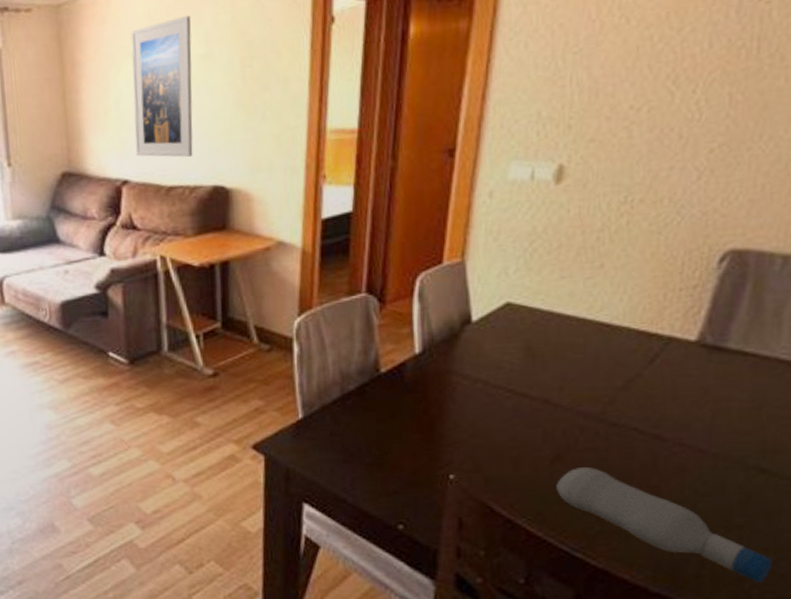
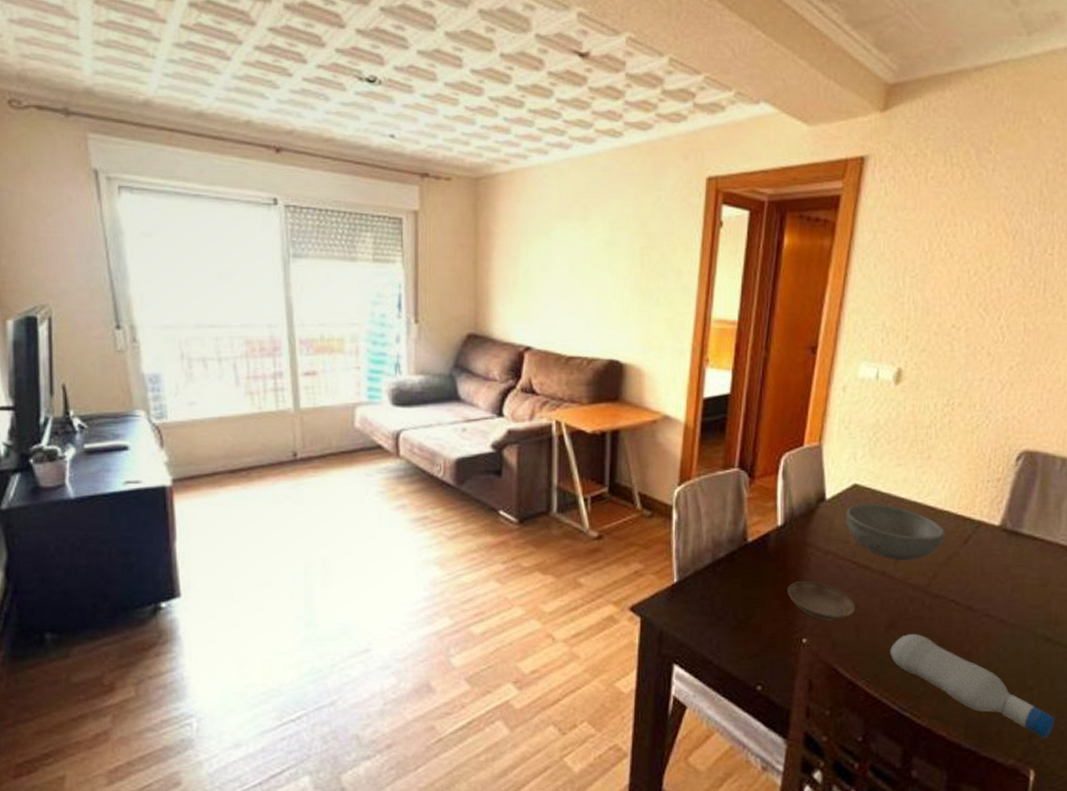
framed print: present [130,15,193,157] -> none [539,203,599,330]
saucer: none [429,413,511,455] -> present [787,581,855,621]
bowl: none [498,322,625,387] -> present [846,503,946,561]

